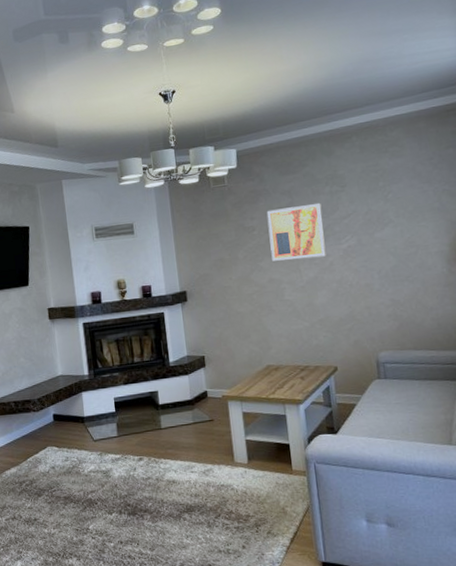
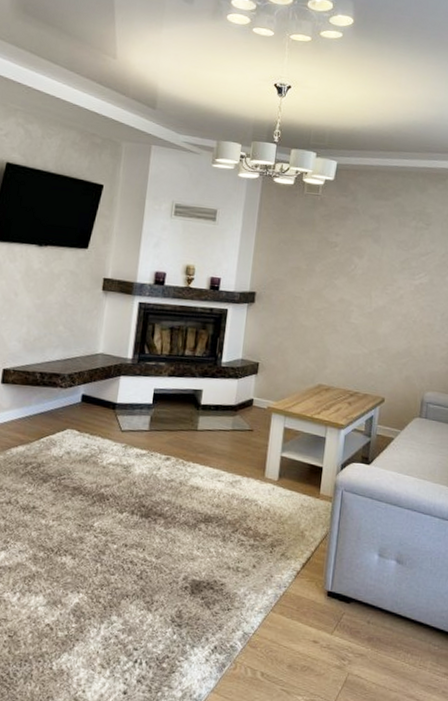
wall art: present [266,203,326,261] -> none [347,230,405,288]

